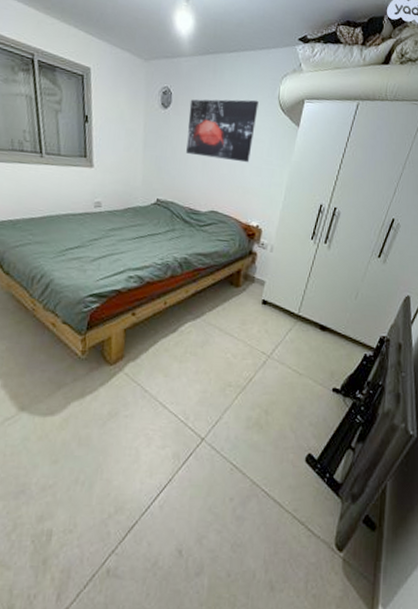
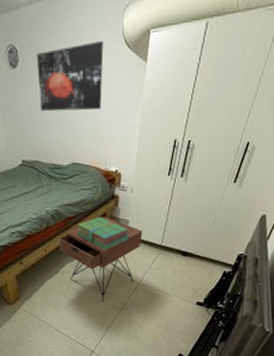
nightstand: none [182,272,278,376] -> present [59,216,142,303]
stack of books: none [204,272,264,312] -> present [76,216,129,250]

